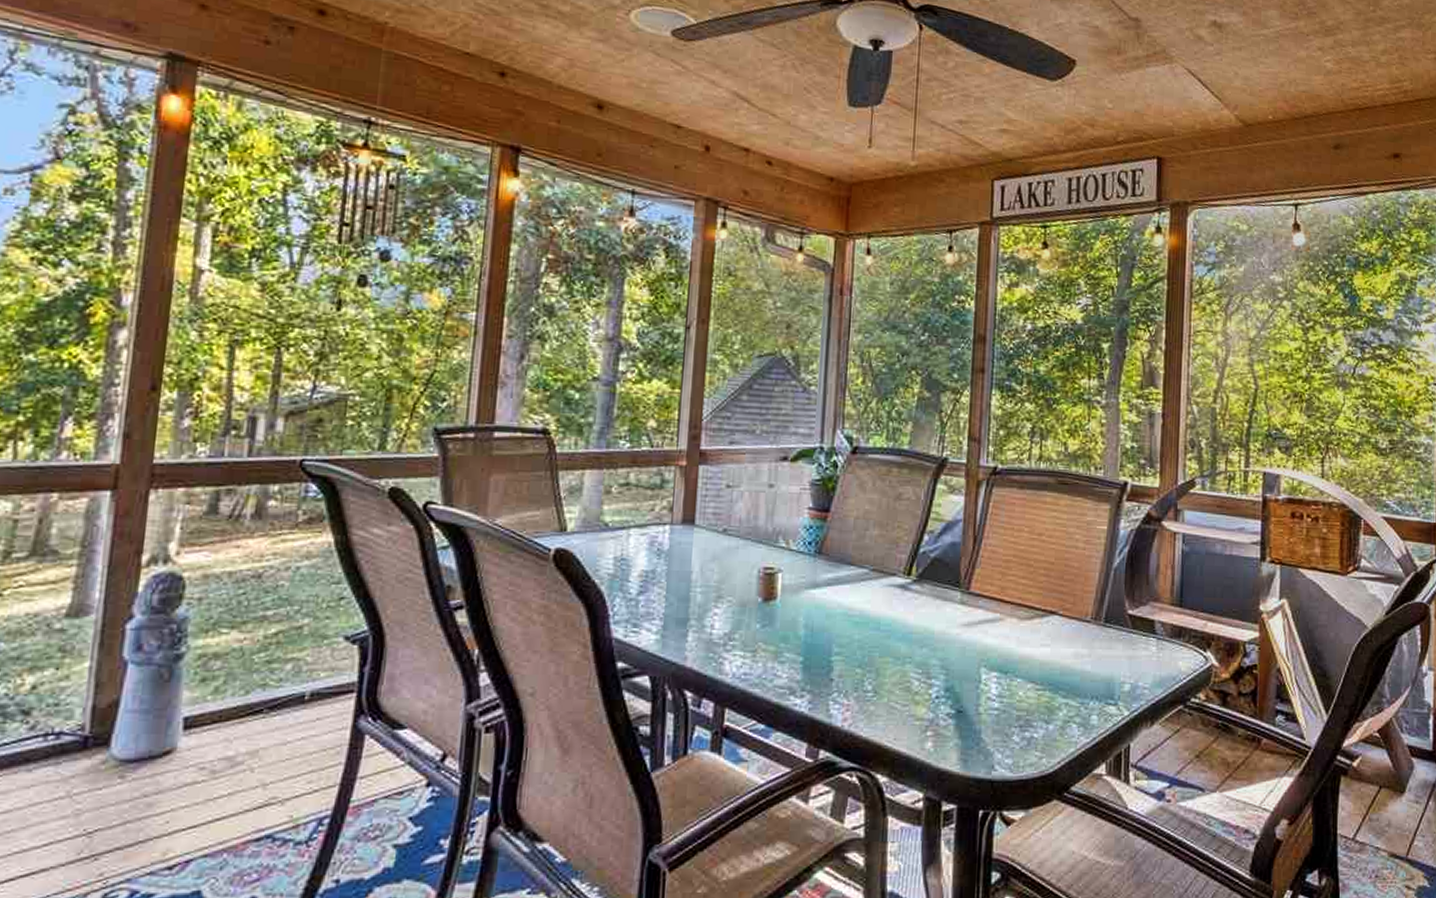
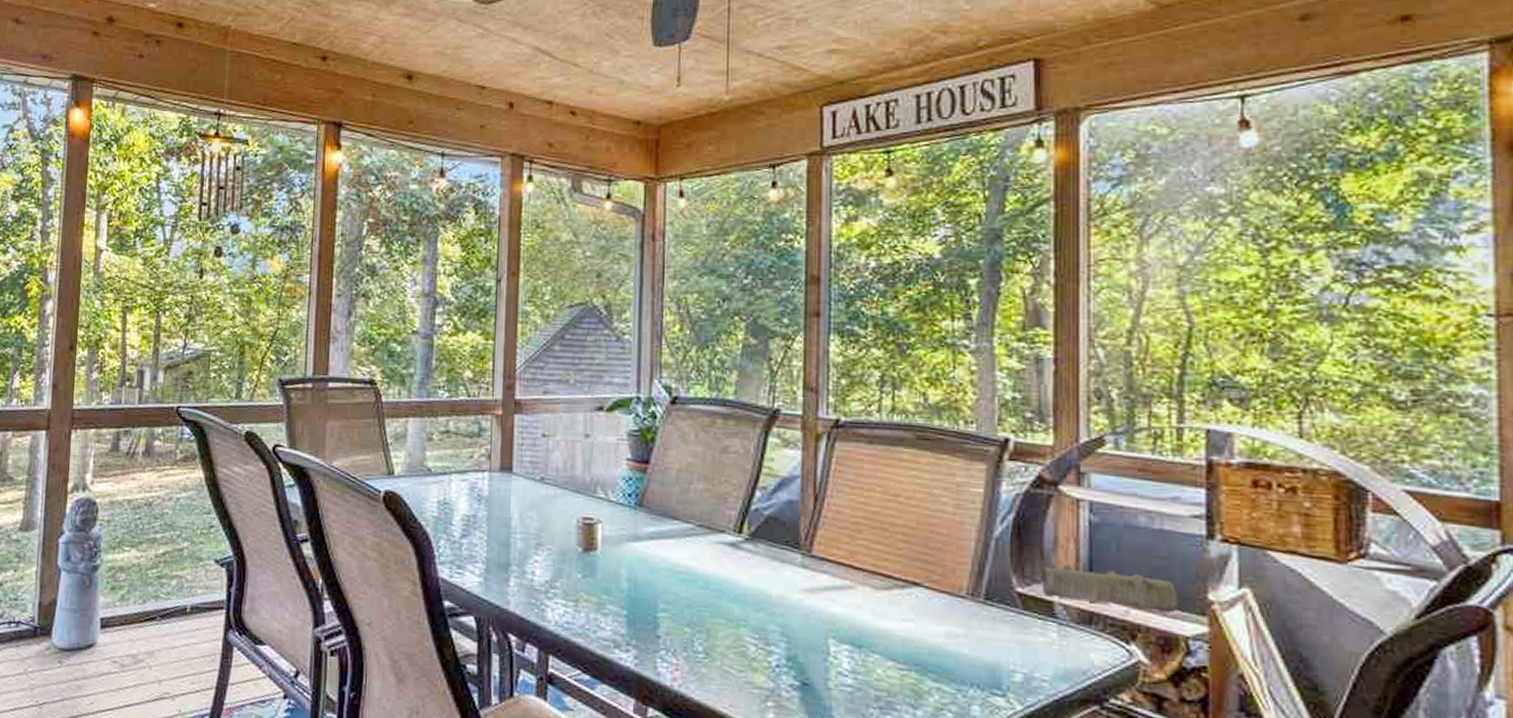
decorative log: none [1146,587,1240,623] -> present [1042,563,1178,613]

